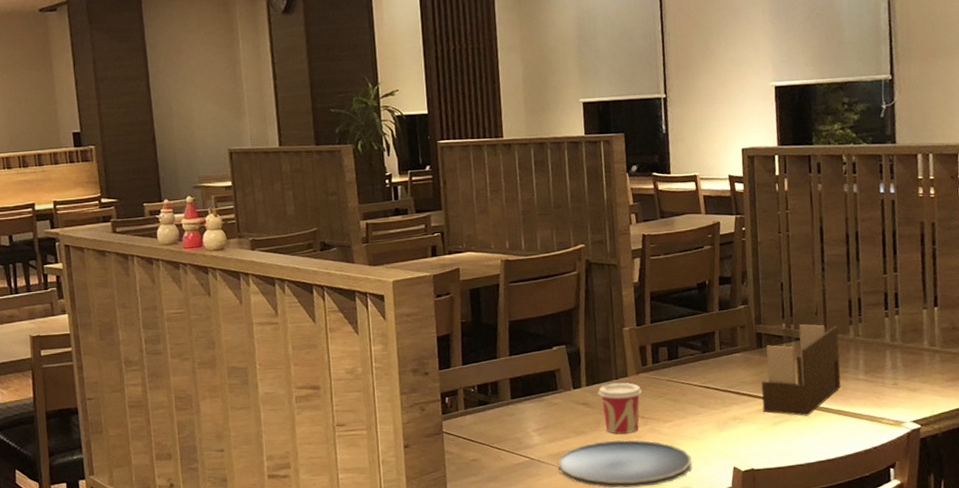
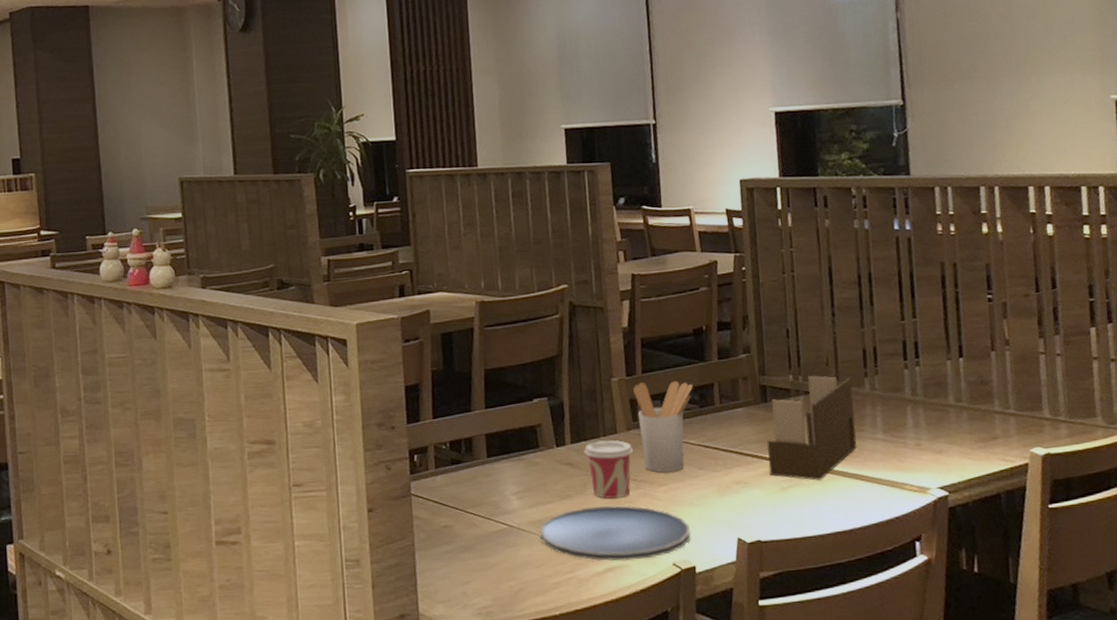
utensil holder: none [643,329,696,411] -> present [633,380,693,473]

